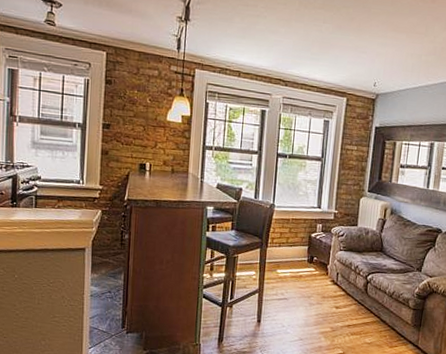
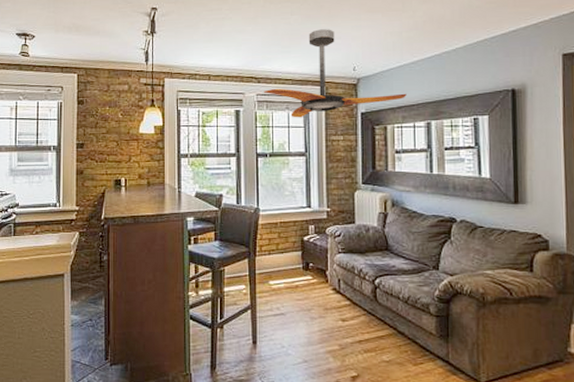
ceiling fan: none [289,41,417,125] -> present [263,29,407,118]

